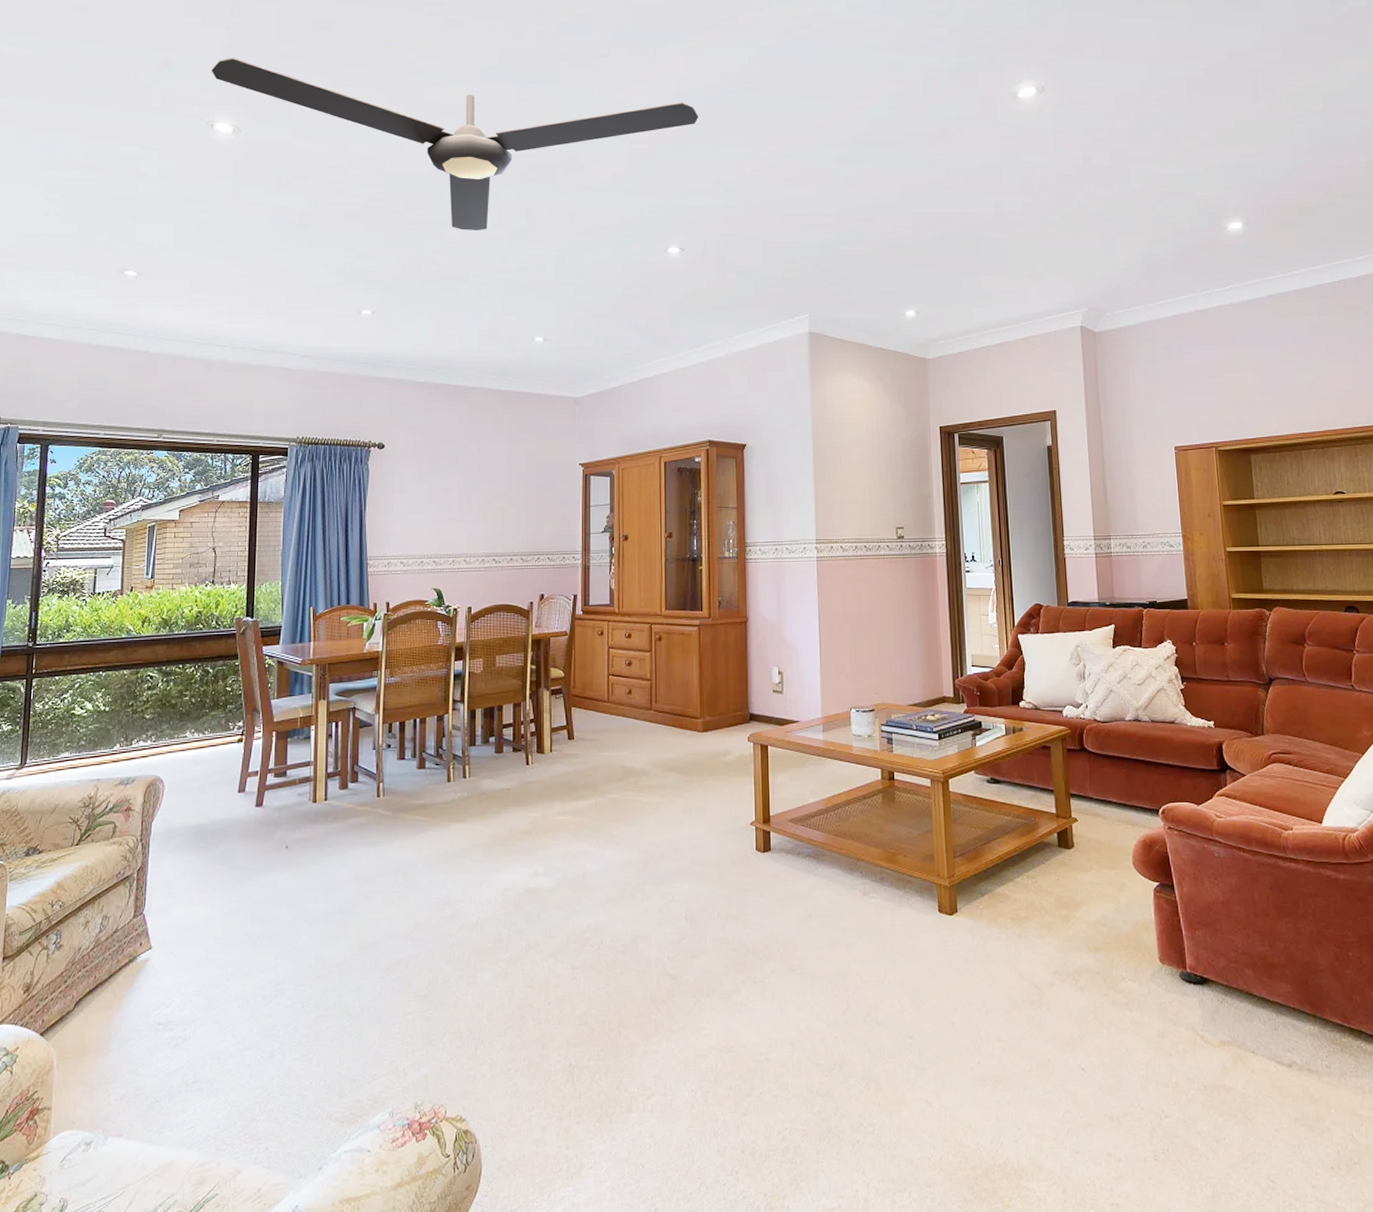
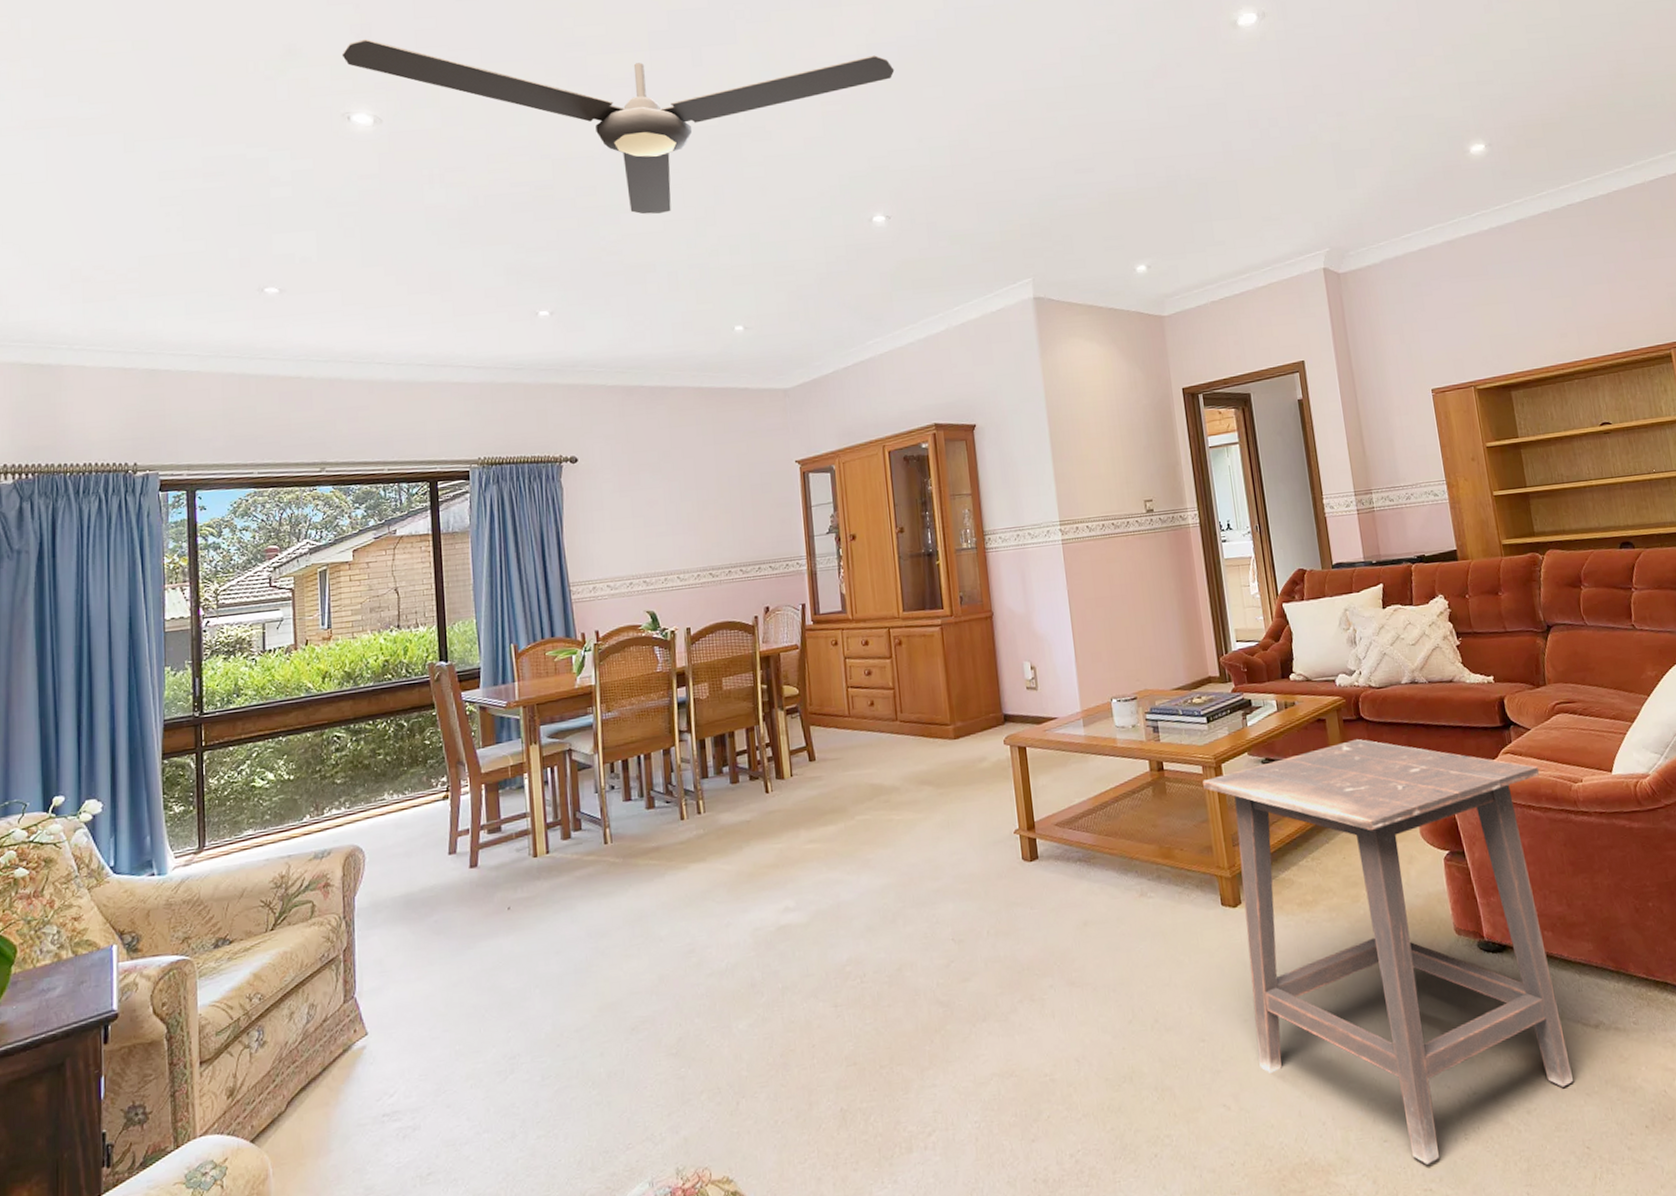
side table: none [930,768,1263,1180] -> present [1203,738,1573,1165]

